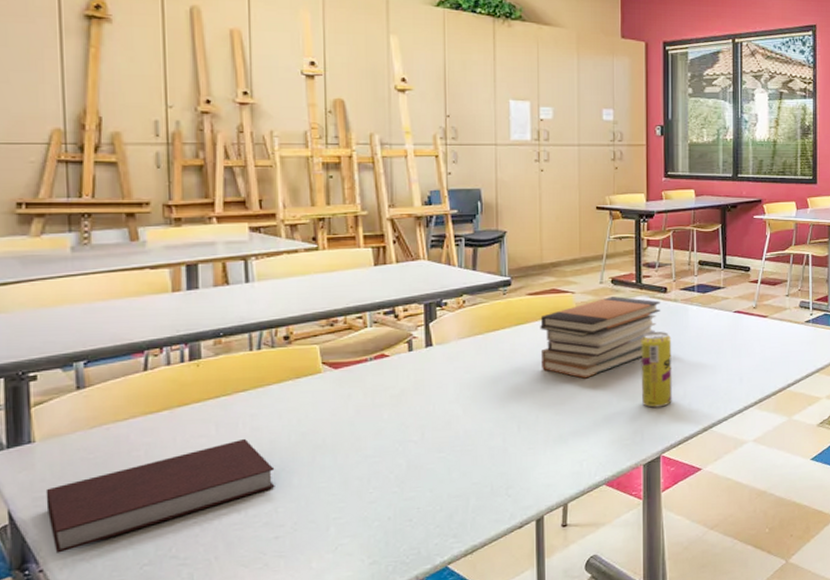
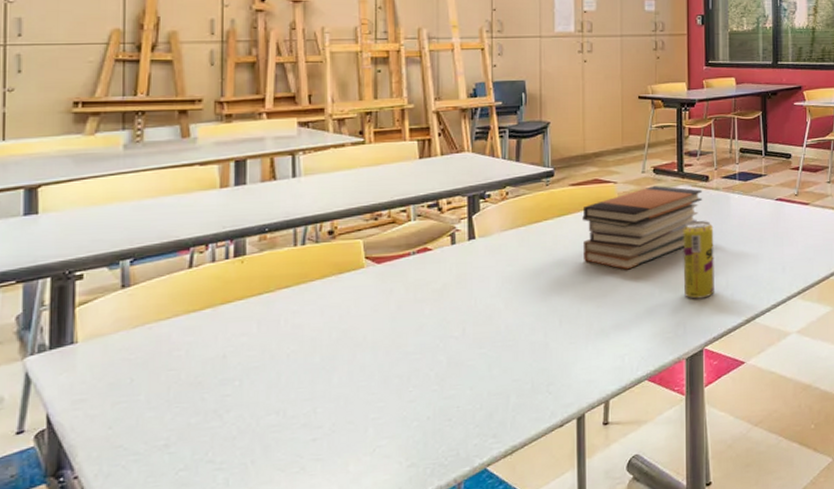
notebook: present [45,438,275,553] -> none [85,336,315,459]

